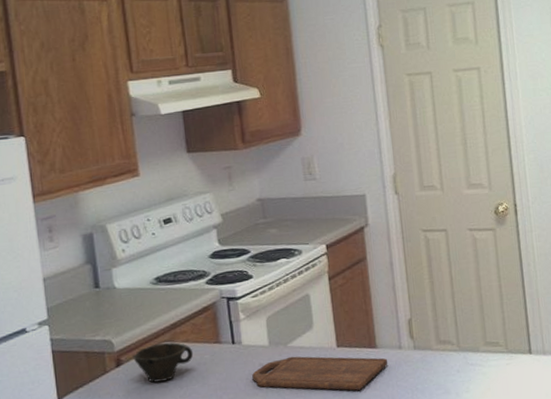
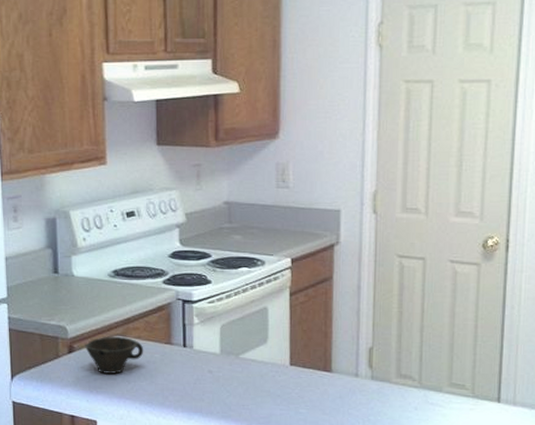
cutting board: present [252,356,388,391] -> none [200,368,342,412]

